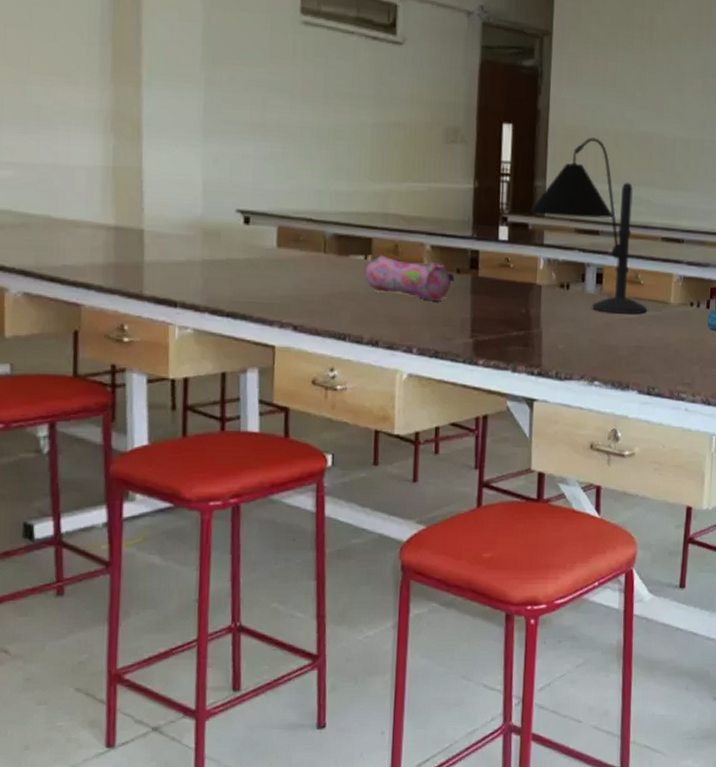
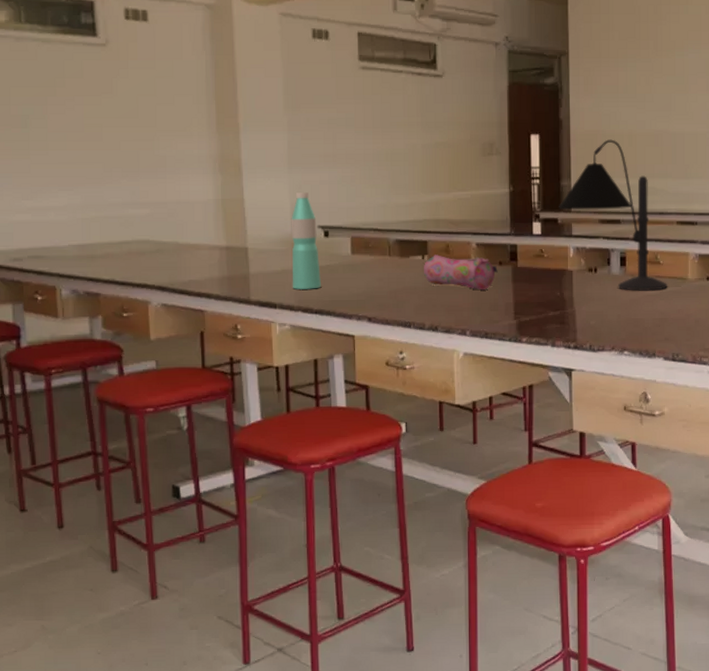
water bottle: none [198,167,237,287] -> present [291,193,322,289]

